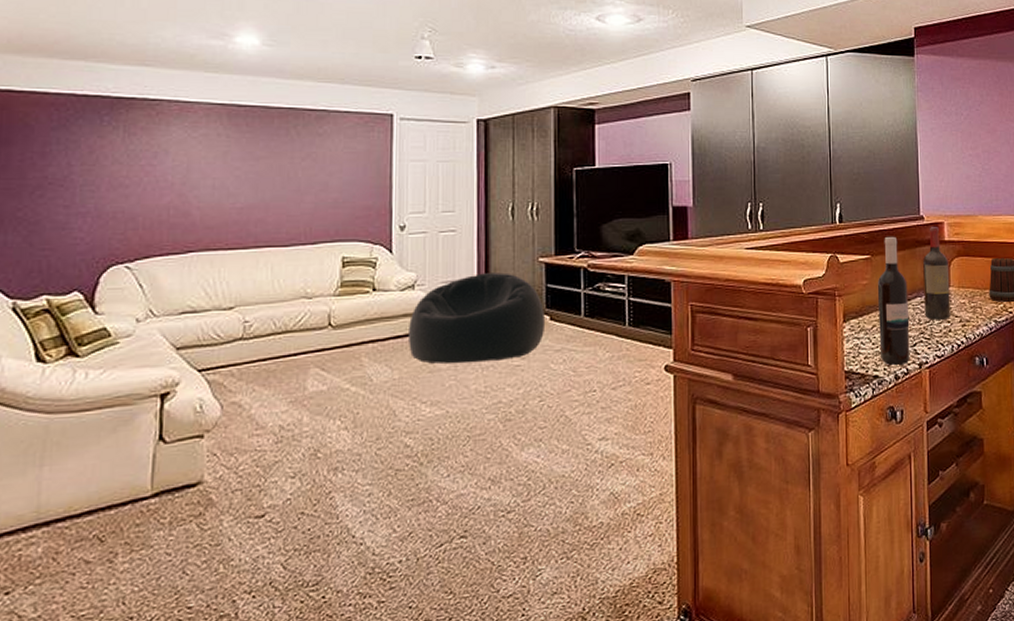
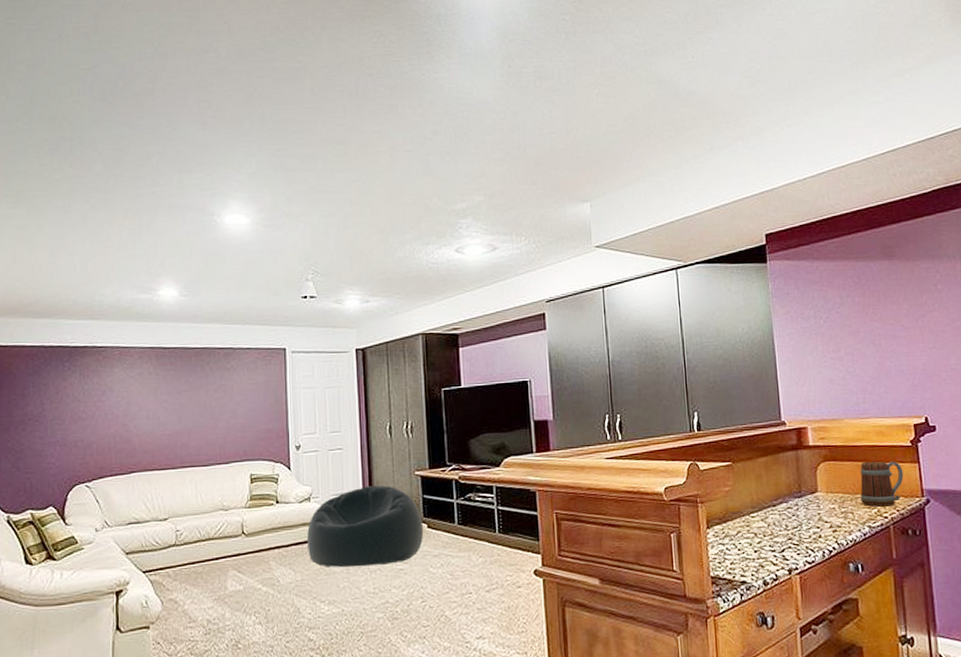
wine bottle: present [877,236,910,365] -> none [740,442,779,571]
wine bottle: present [922,227,951,321] -> none [786,432,820,527]

